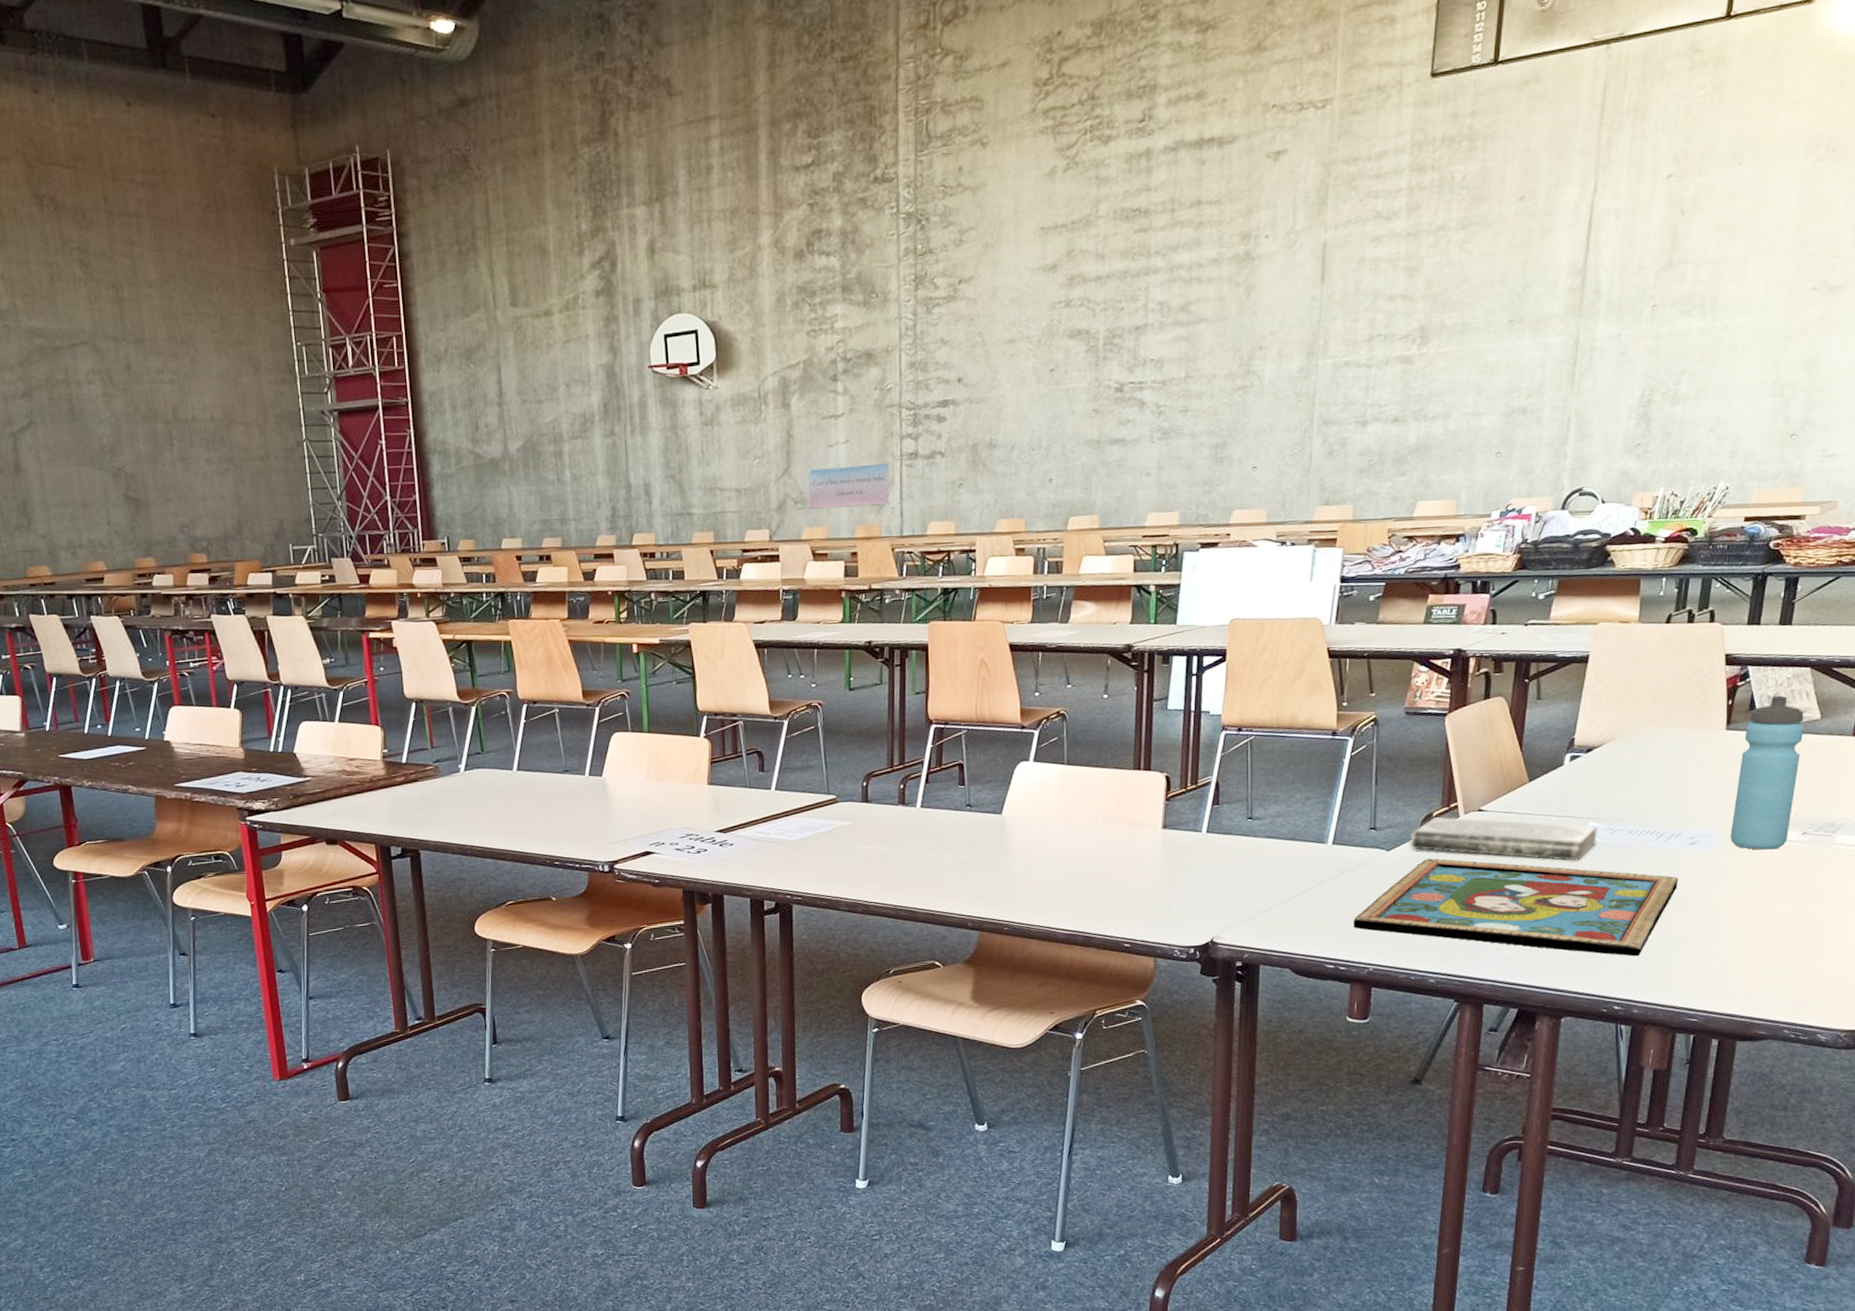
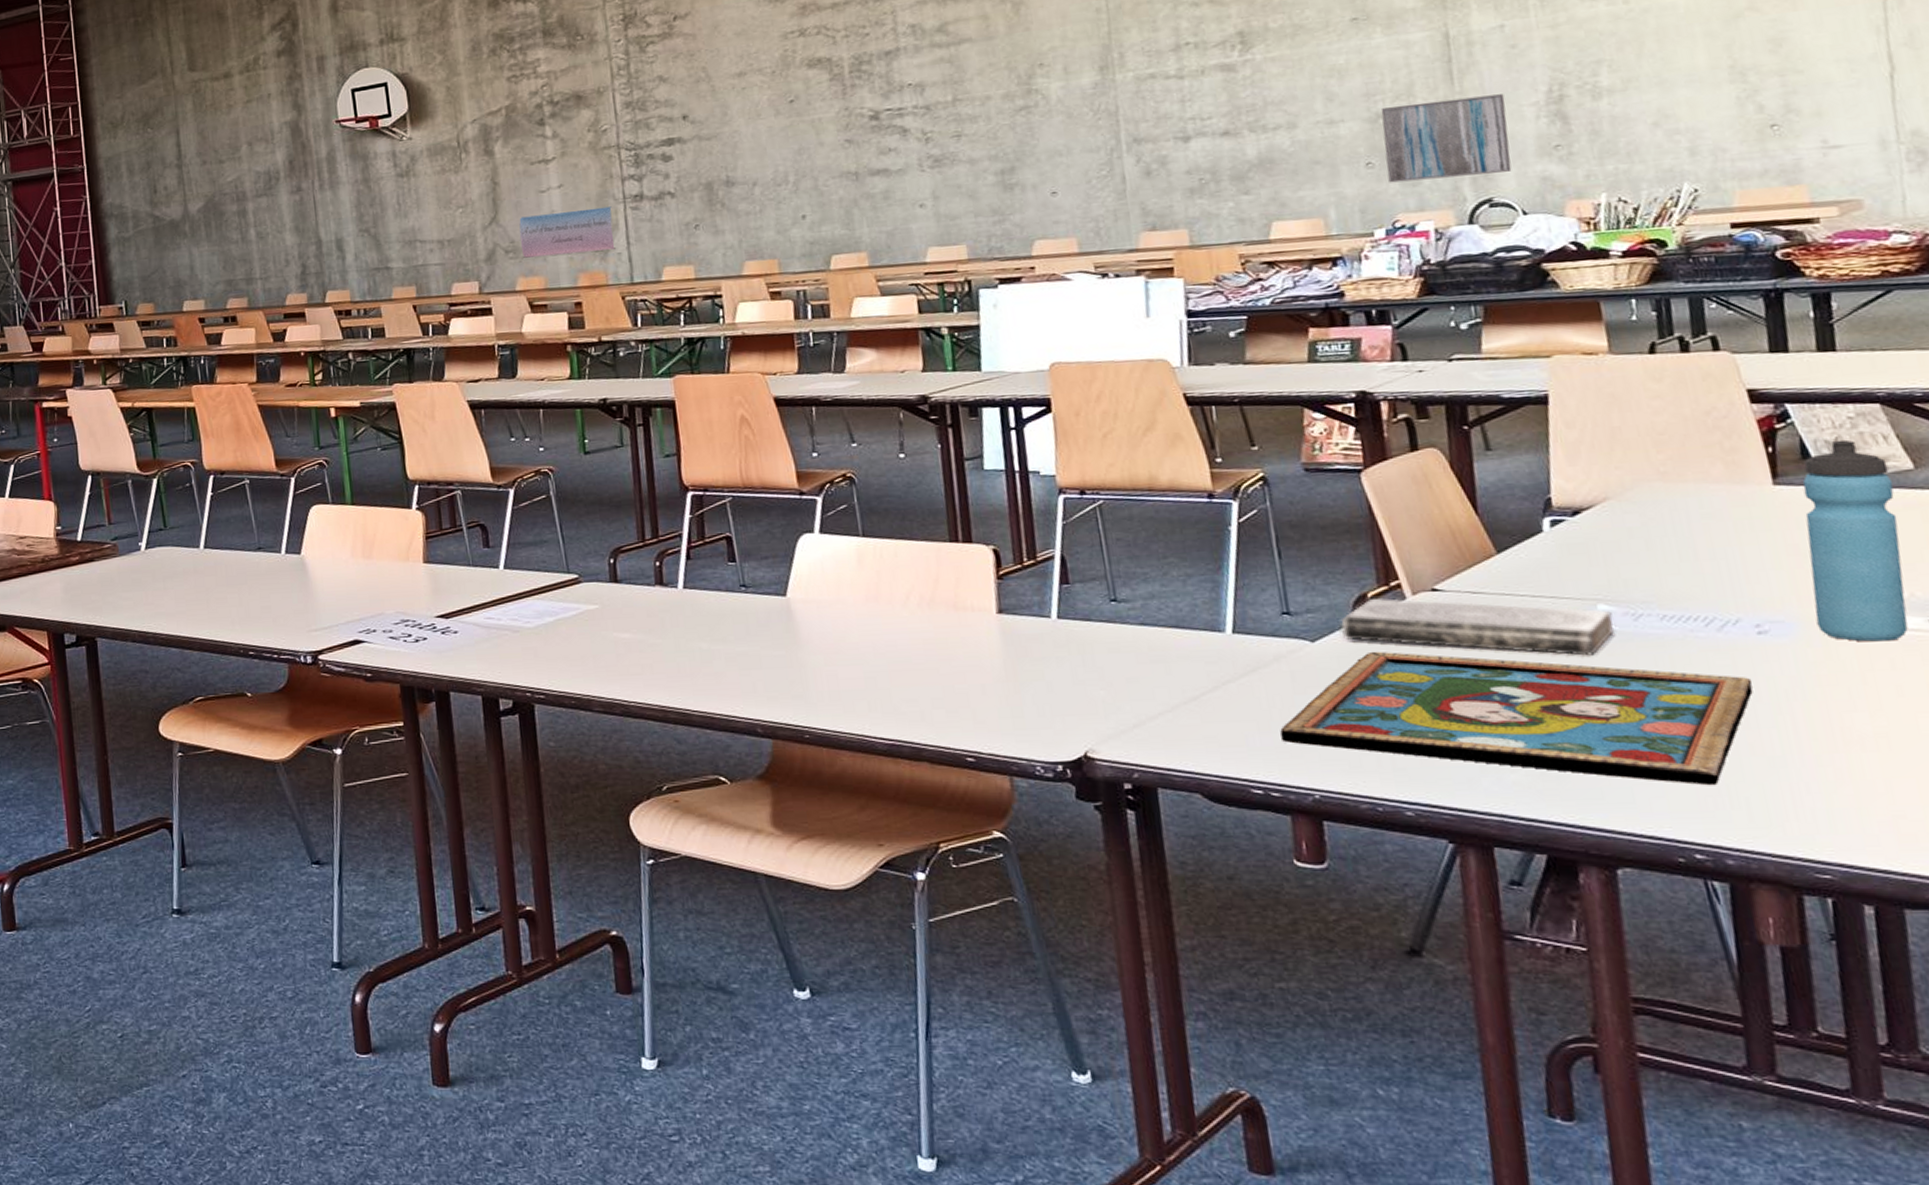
wall art: none [1510,396,1609,471] -> present [1381,94,1512,183]

